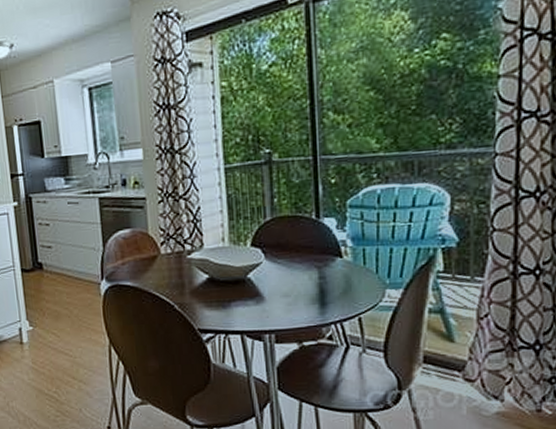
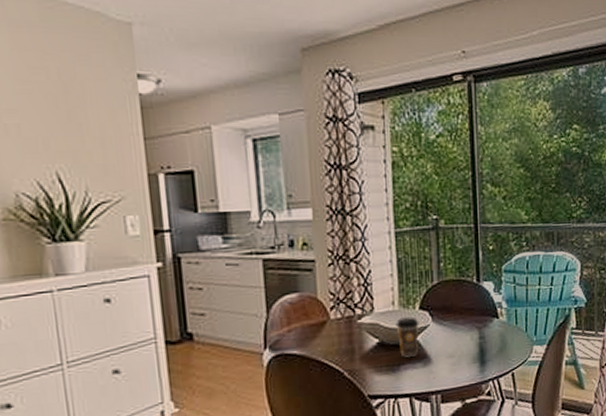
coffee cup: none [226,253,251,294] -> present [396,317,419,357]

